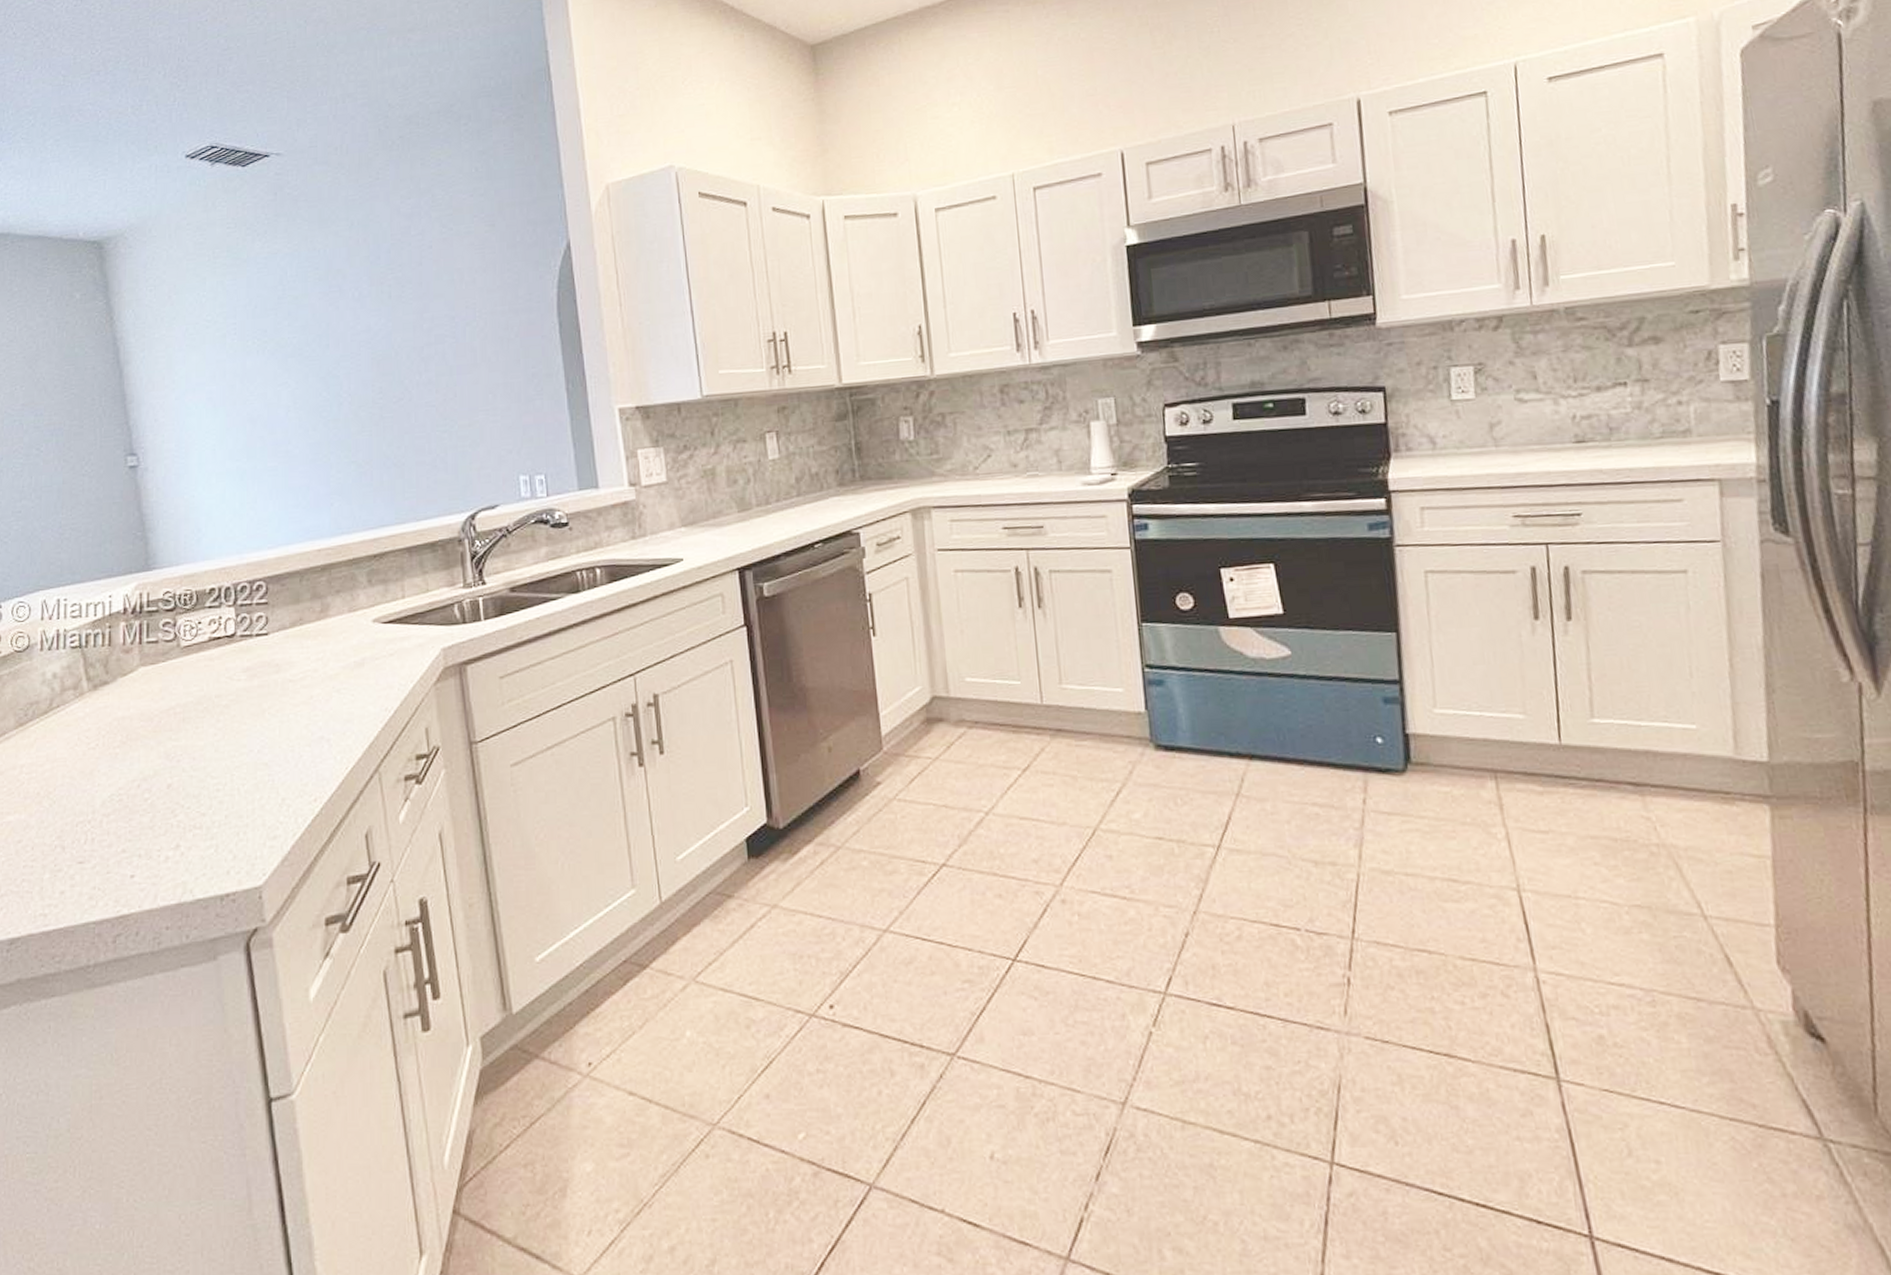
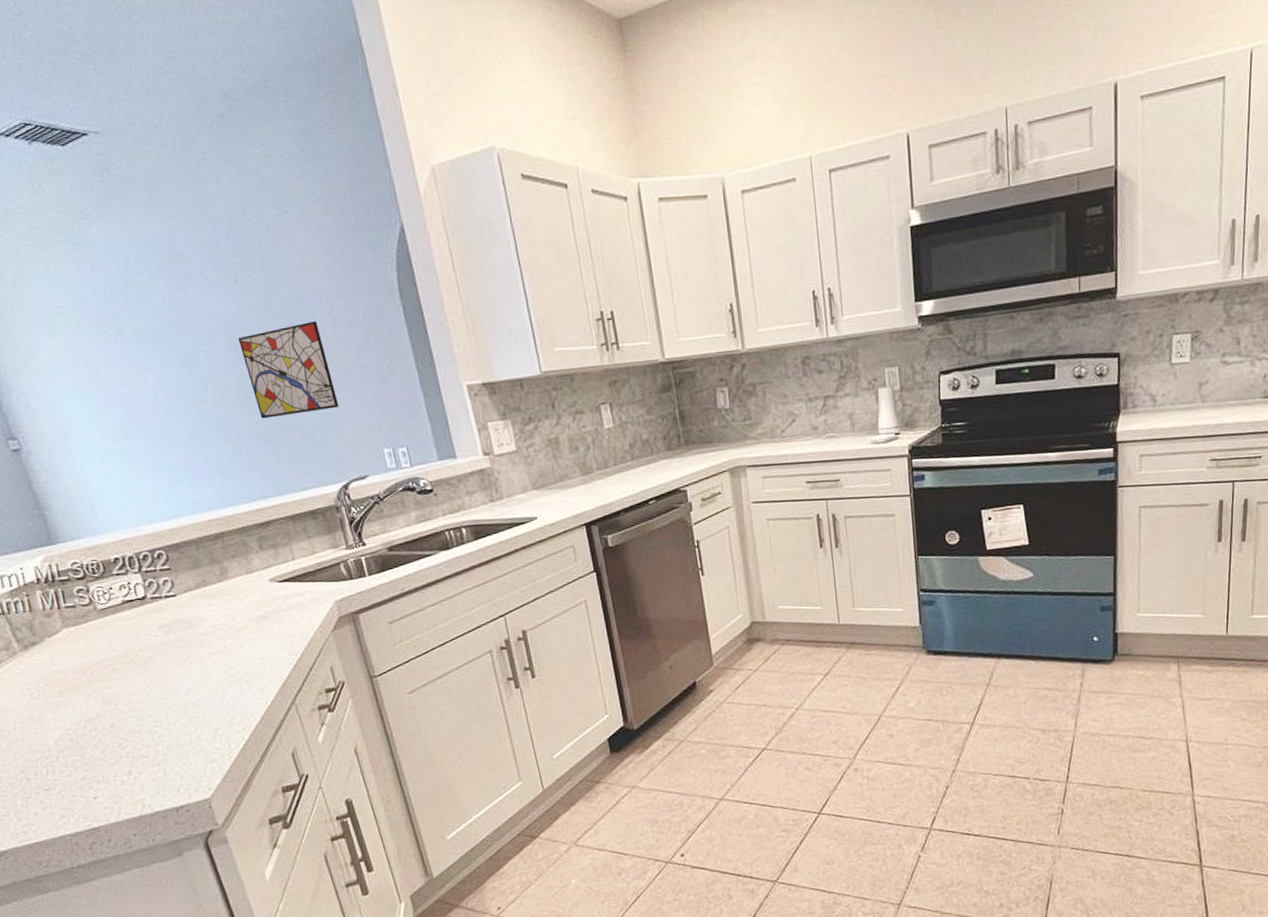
wall art: none [382,338,478,440] -> present [238,321,339,419]

